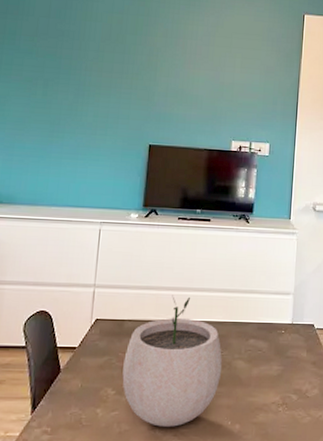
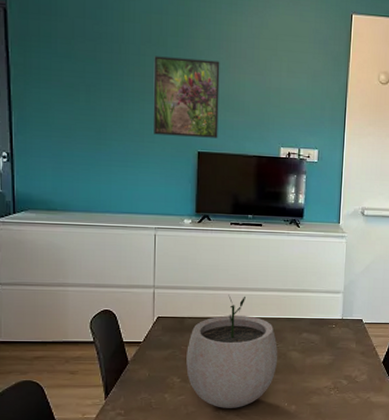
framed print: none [106,52,176,132] -> present [153,56,220,138]

